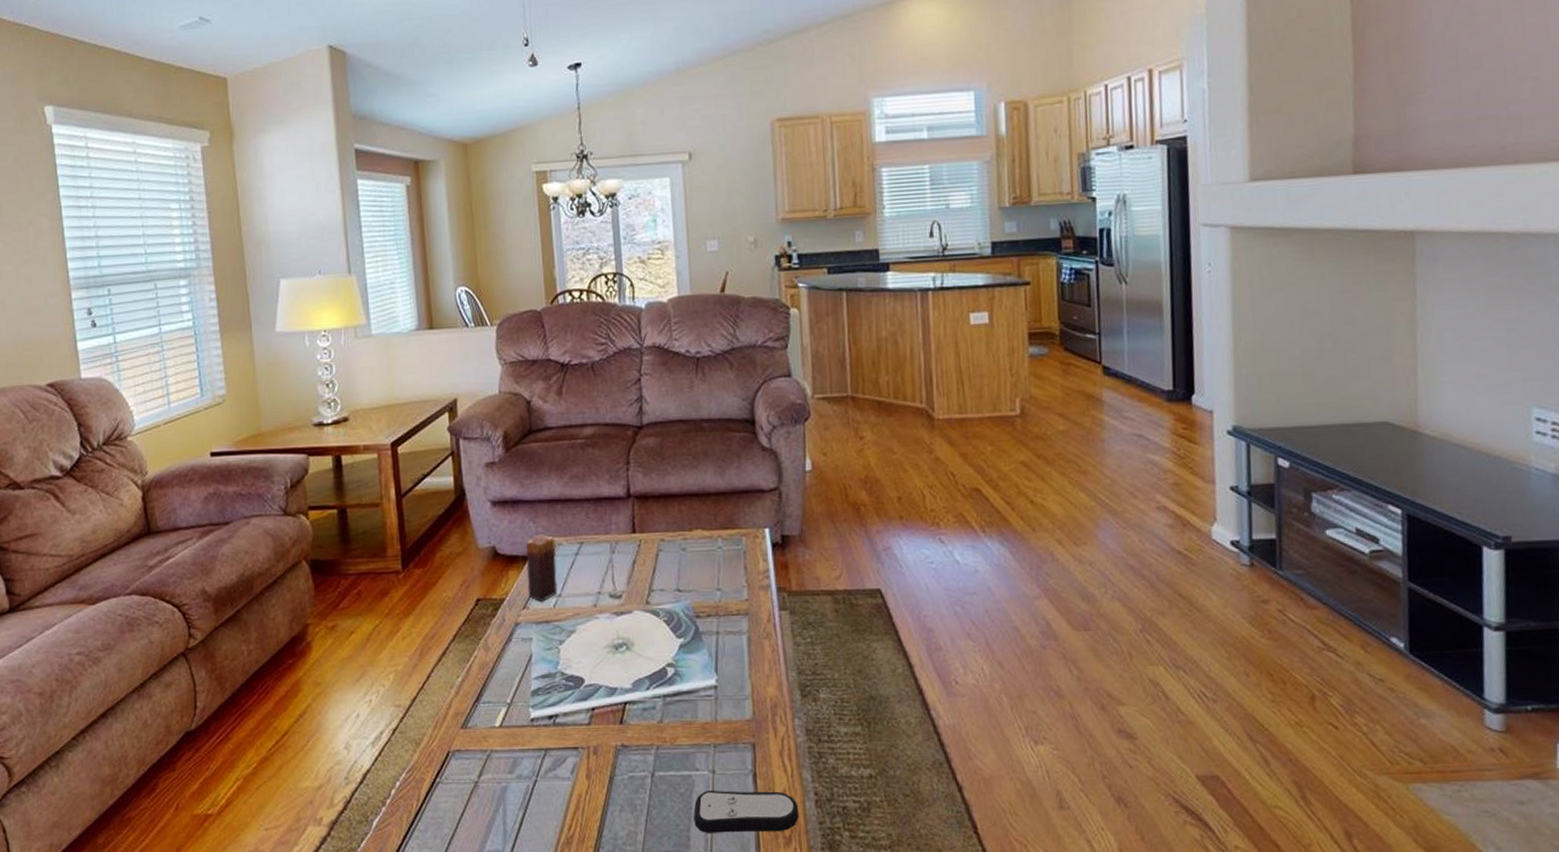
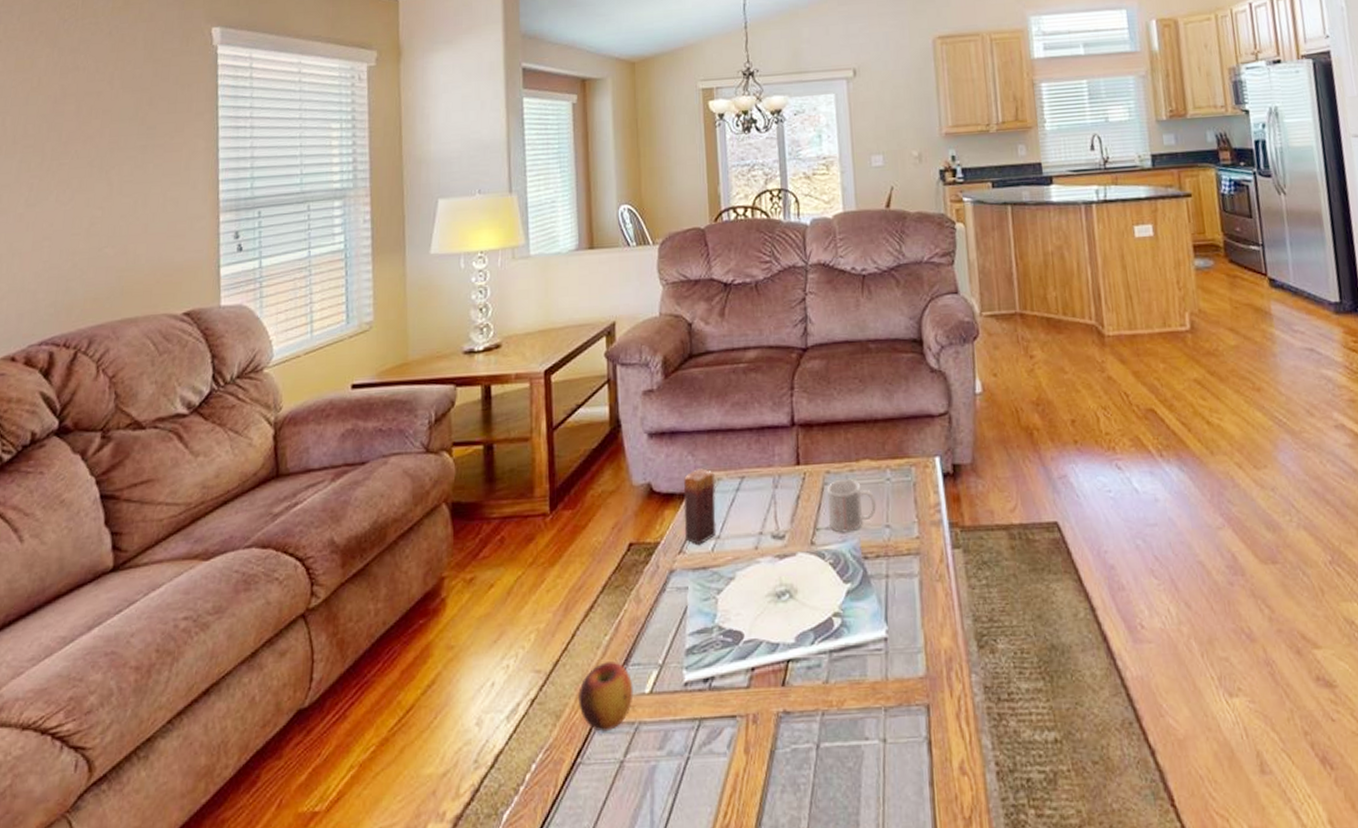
apple: none [434,699,485,758] -> present [577,661,633,732]
mug: none [661,546,708,594] -> present [826,478,876,533]
remote control: present [693,790,799,833] -> none [863,762,980,817]

